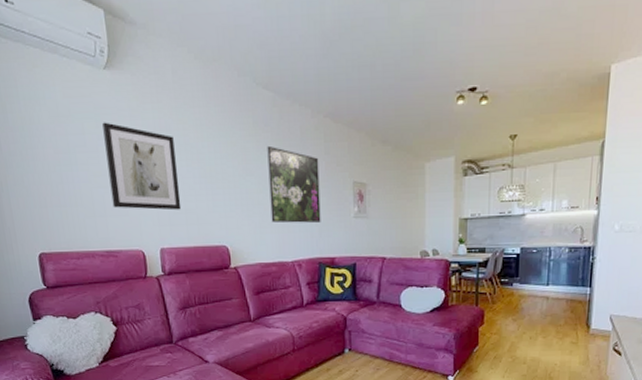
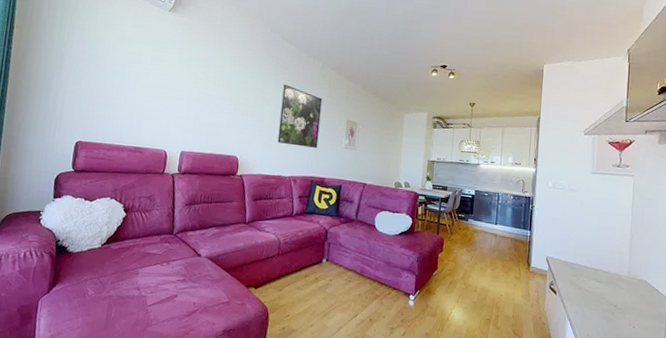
wall art: present [102,122,182,211] -> none [150,48,211,123]

